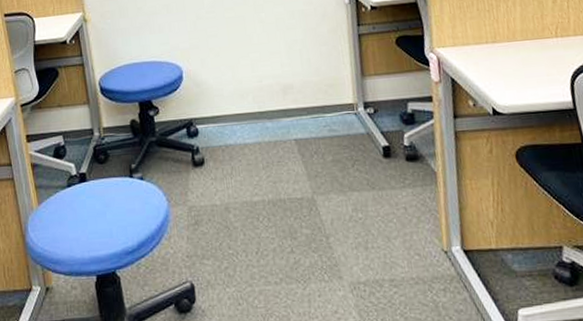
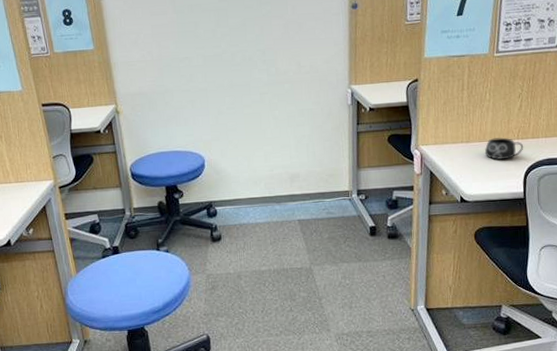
mug: none [515,36,566,63] -> present [484,137,524,160]

